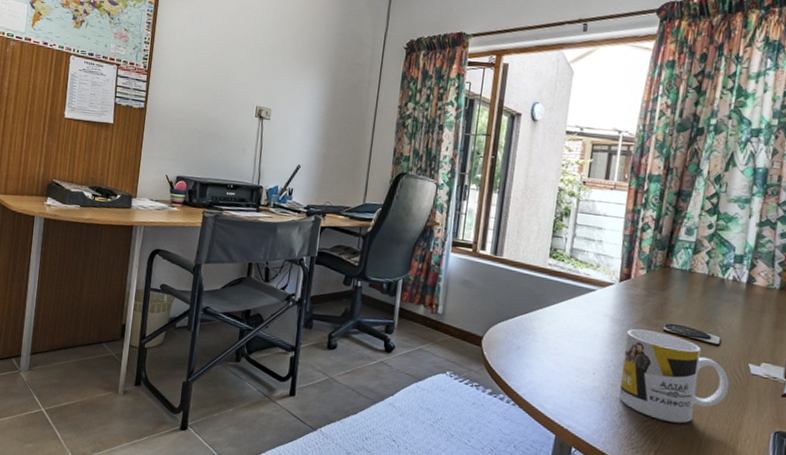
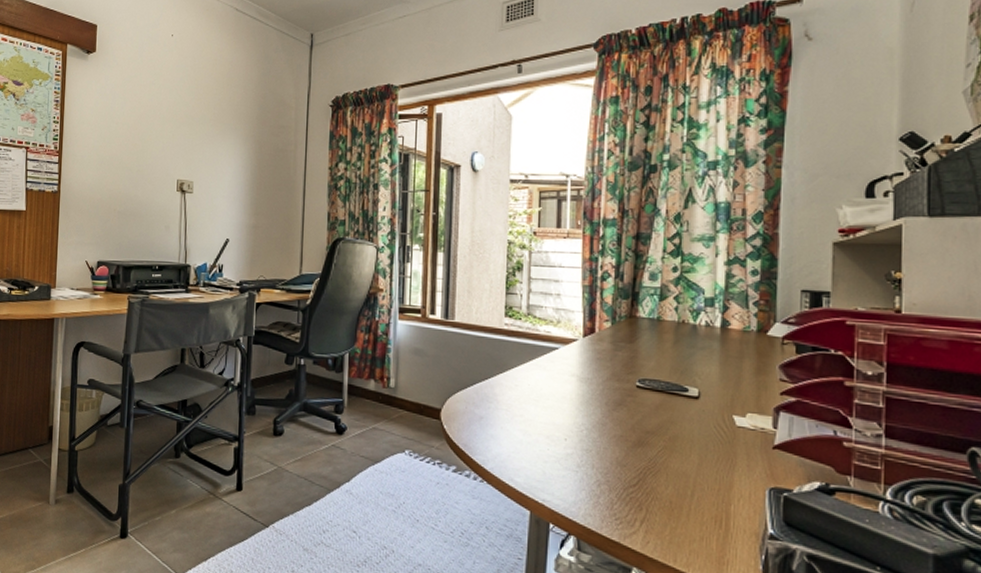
mug: present [619,328,729,424] -> none [596,387,714,487]

